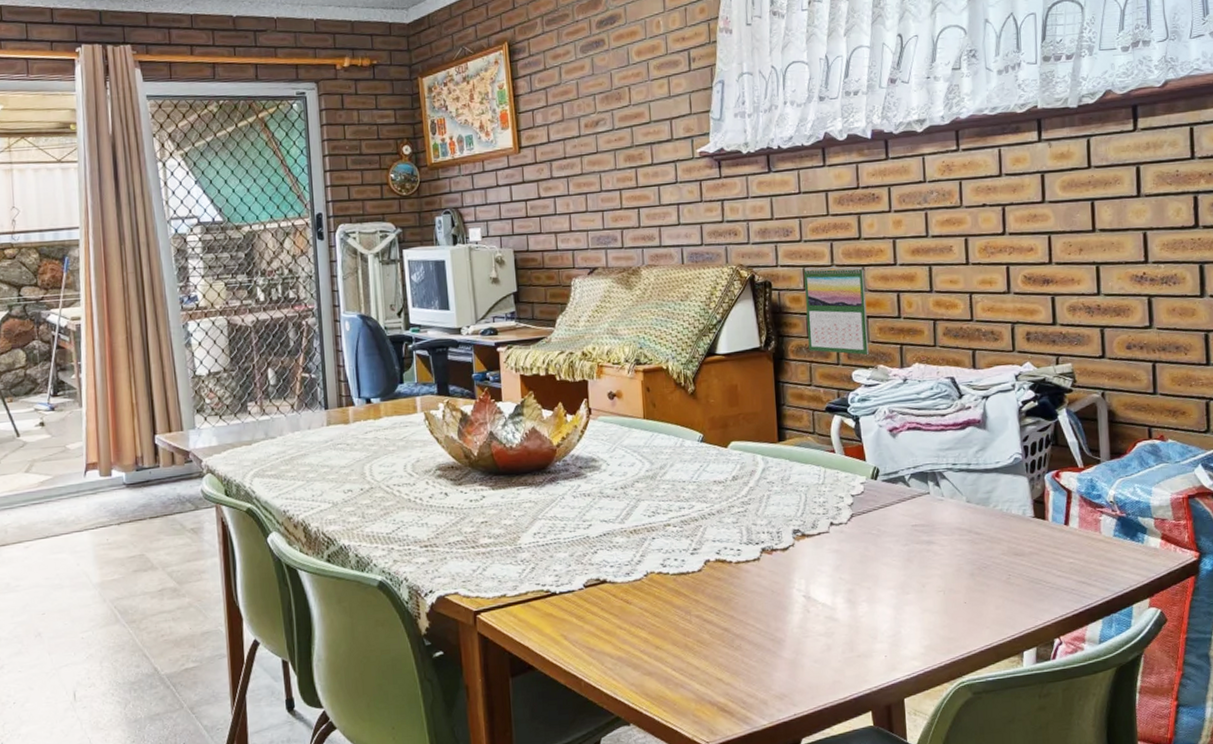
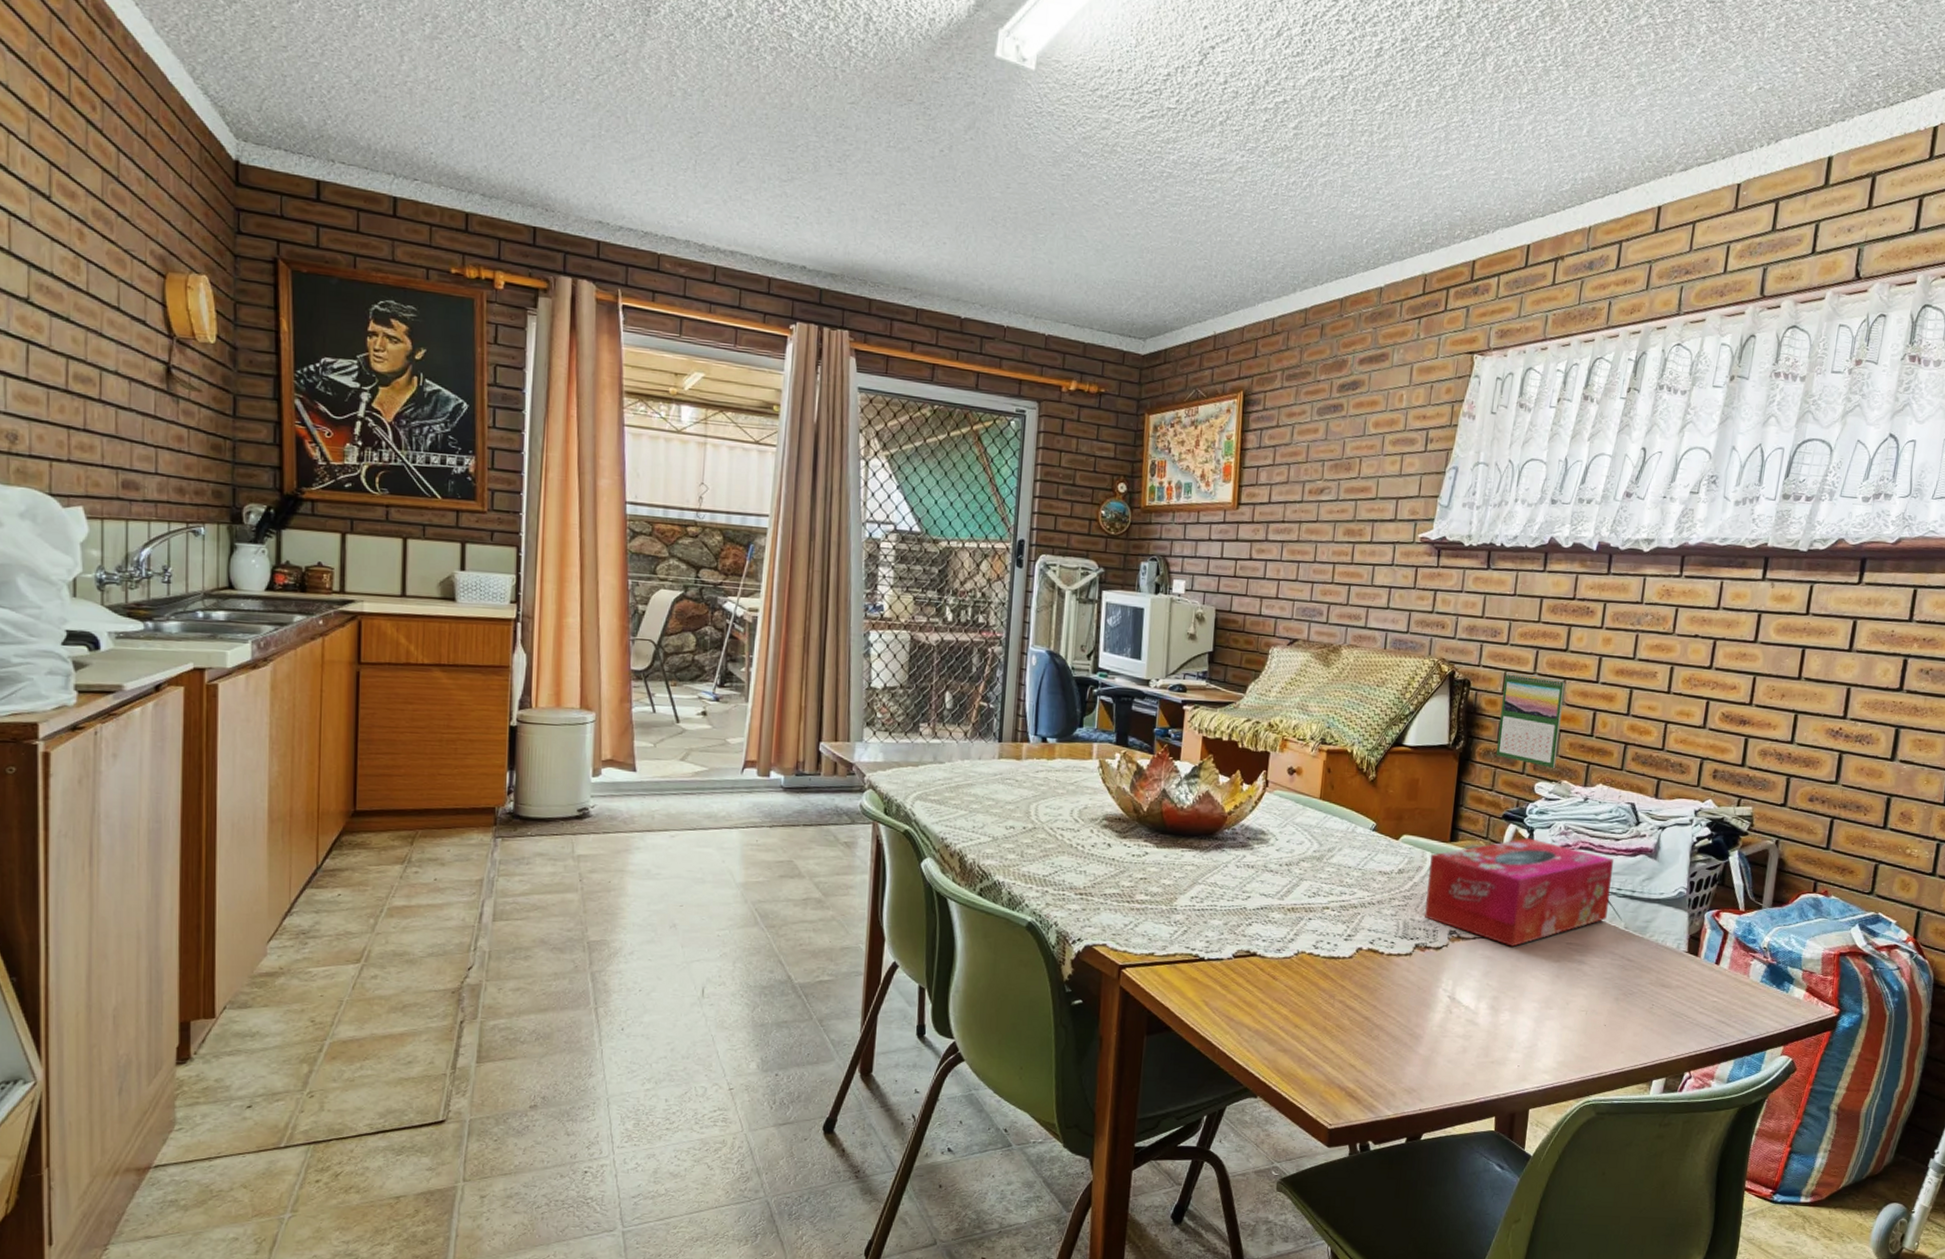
tissue box: none [762,426,947,537] -> present [1425,838,1615,947]

